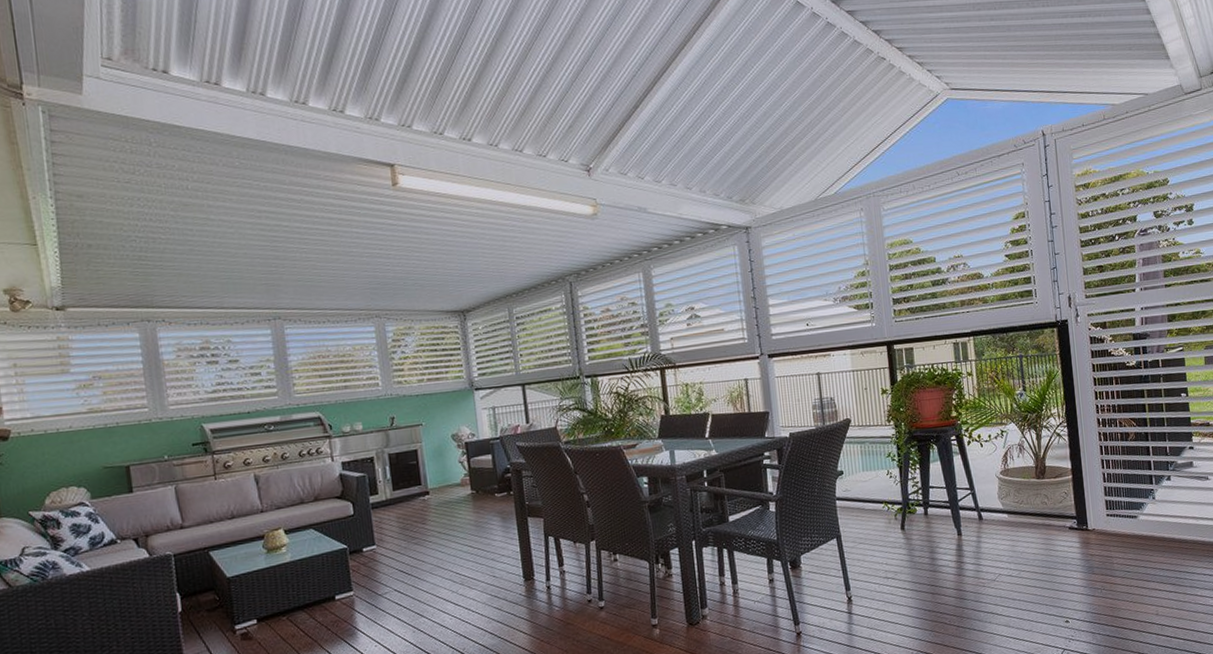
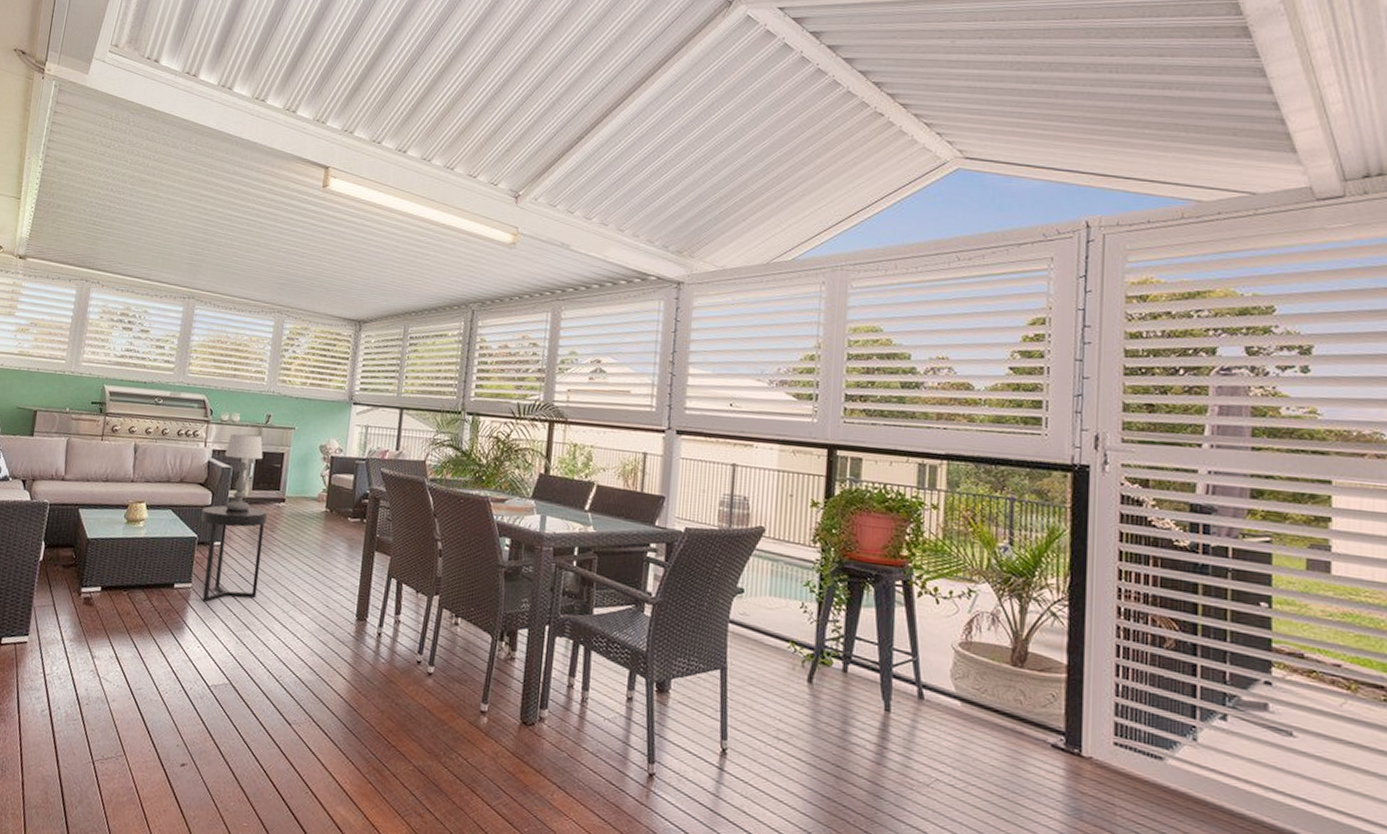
side table: none [345,506,423,604] -> present [201,505,268,602]
table lamp: none [355,438,396,515] -> present [224,433,263,512]

